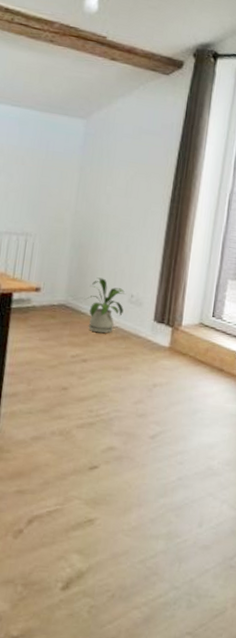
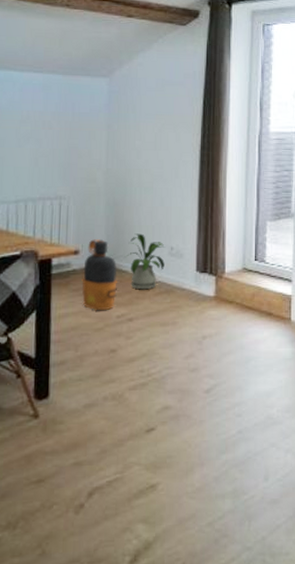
water bottle: none [39,278,77,349] -> present [81,239,118,310]

